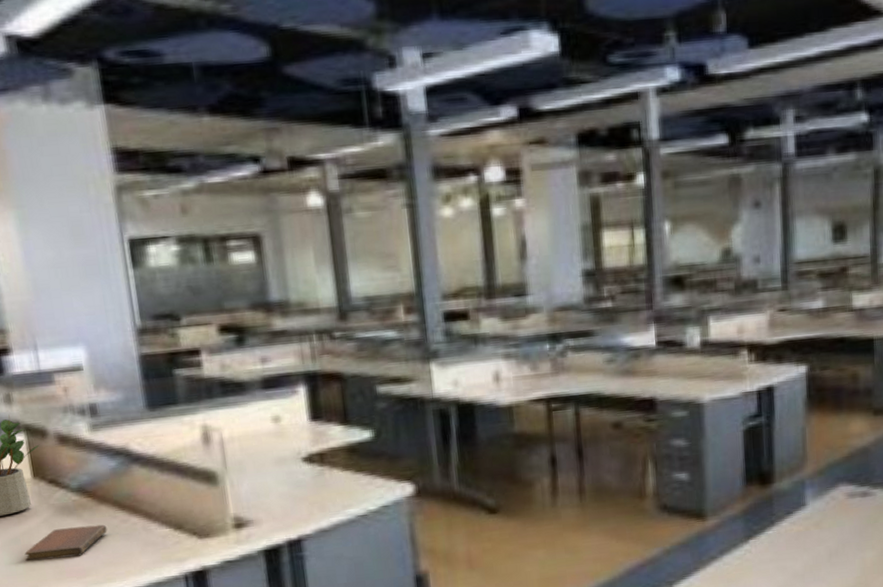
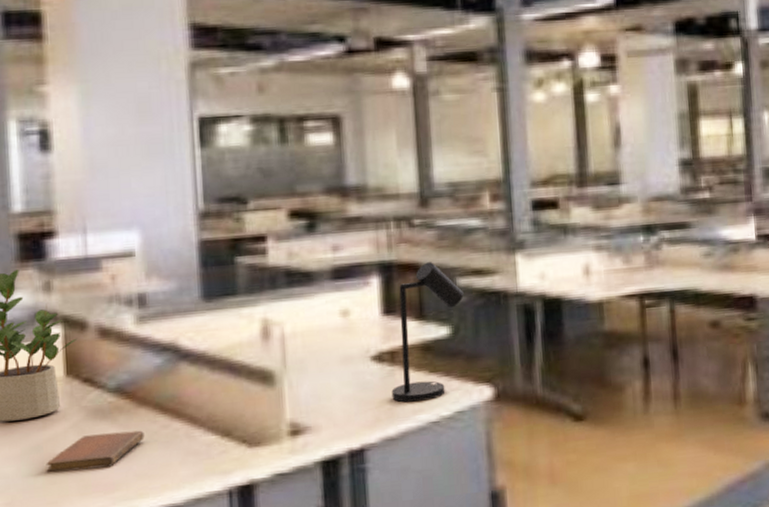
desk lamp: none [322,371,384,499] -> present [391,262,464,403]

